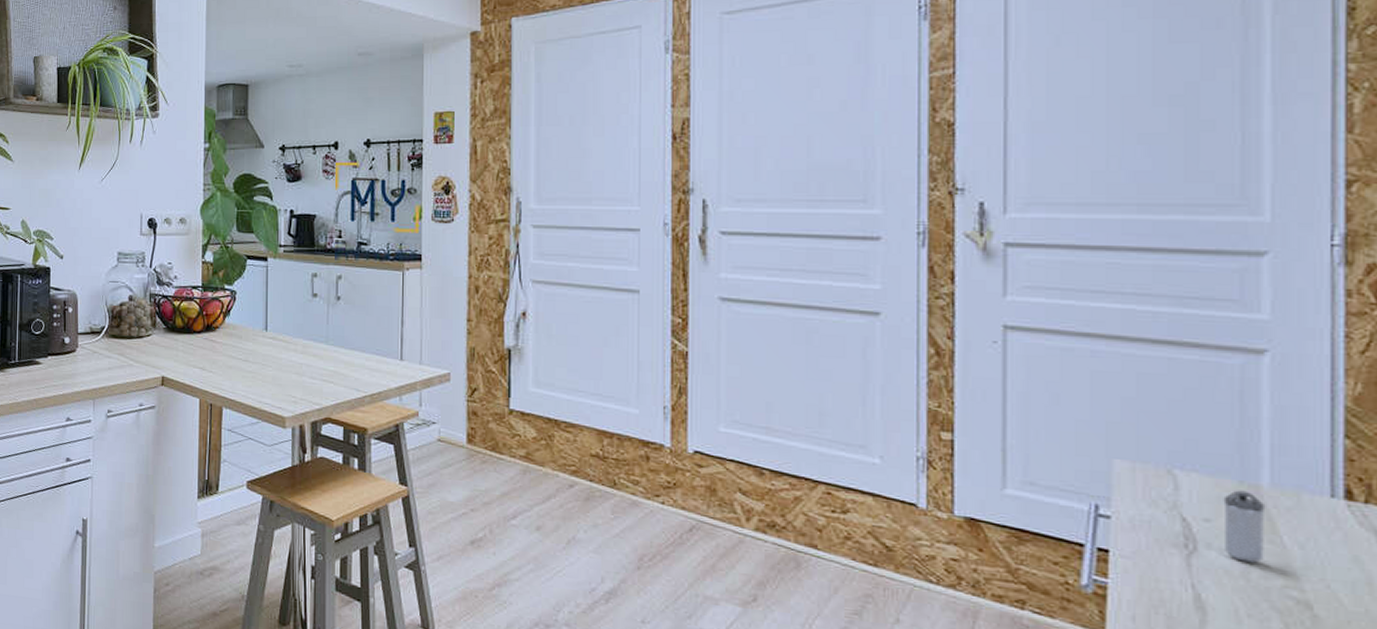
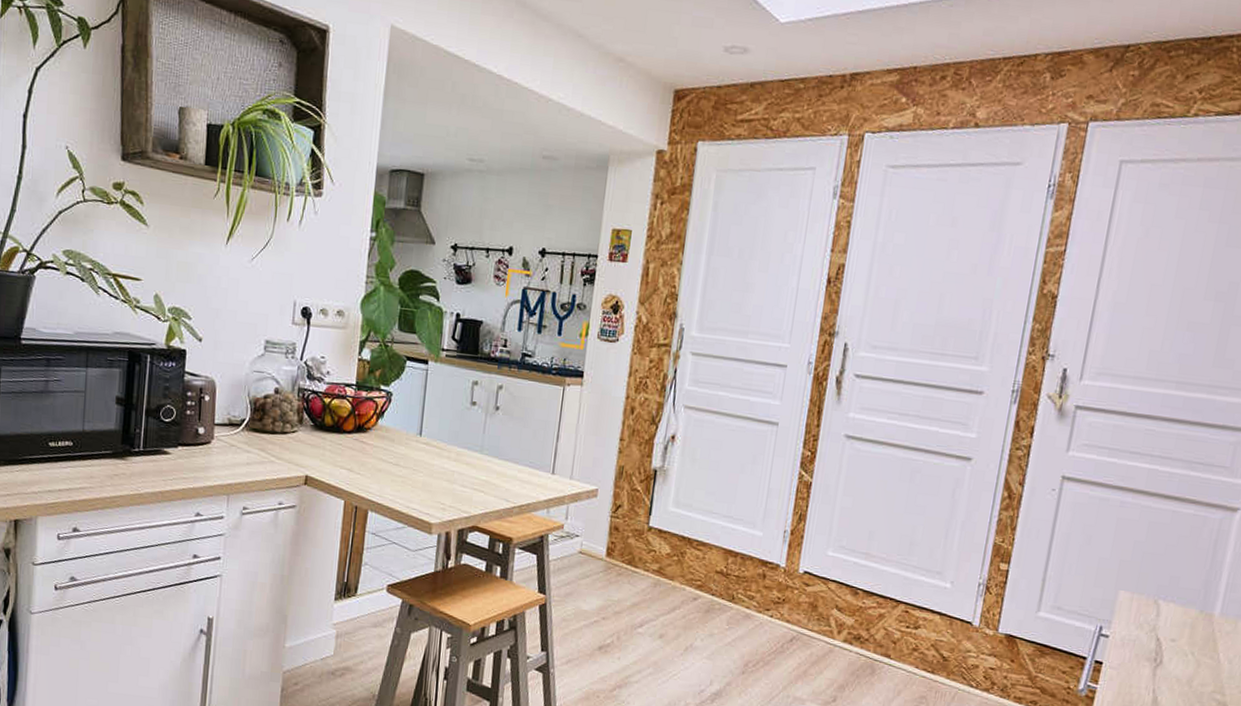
shaker: present [1223,490,1266,563] -> none [1180,617,1214,674]

